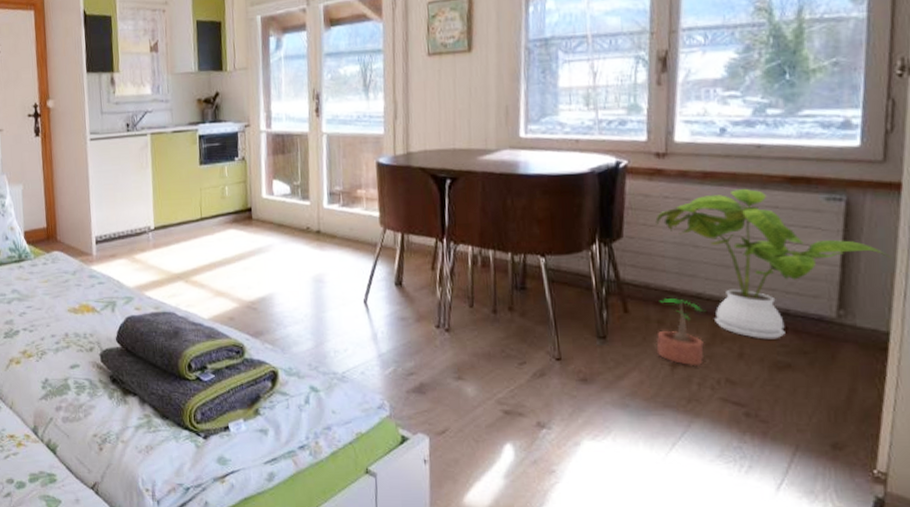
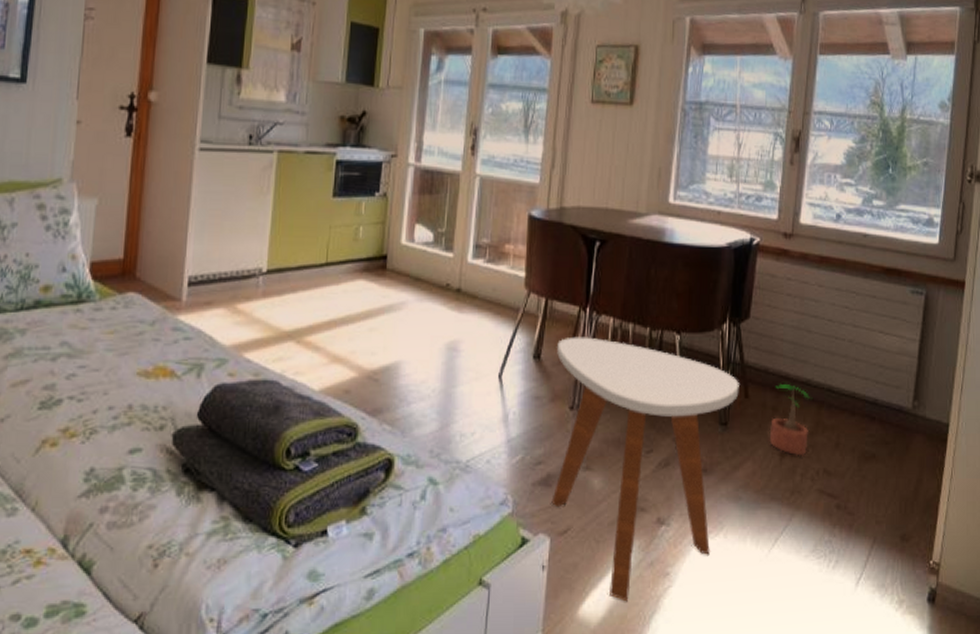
side table: none [417,264,617,494] -> present [551,336,739,602]
house plant: present [655,188,890,340] -> none [778,275,953,429]

